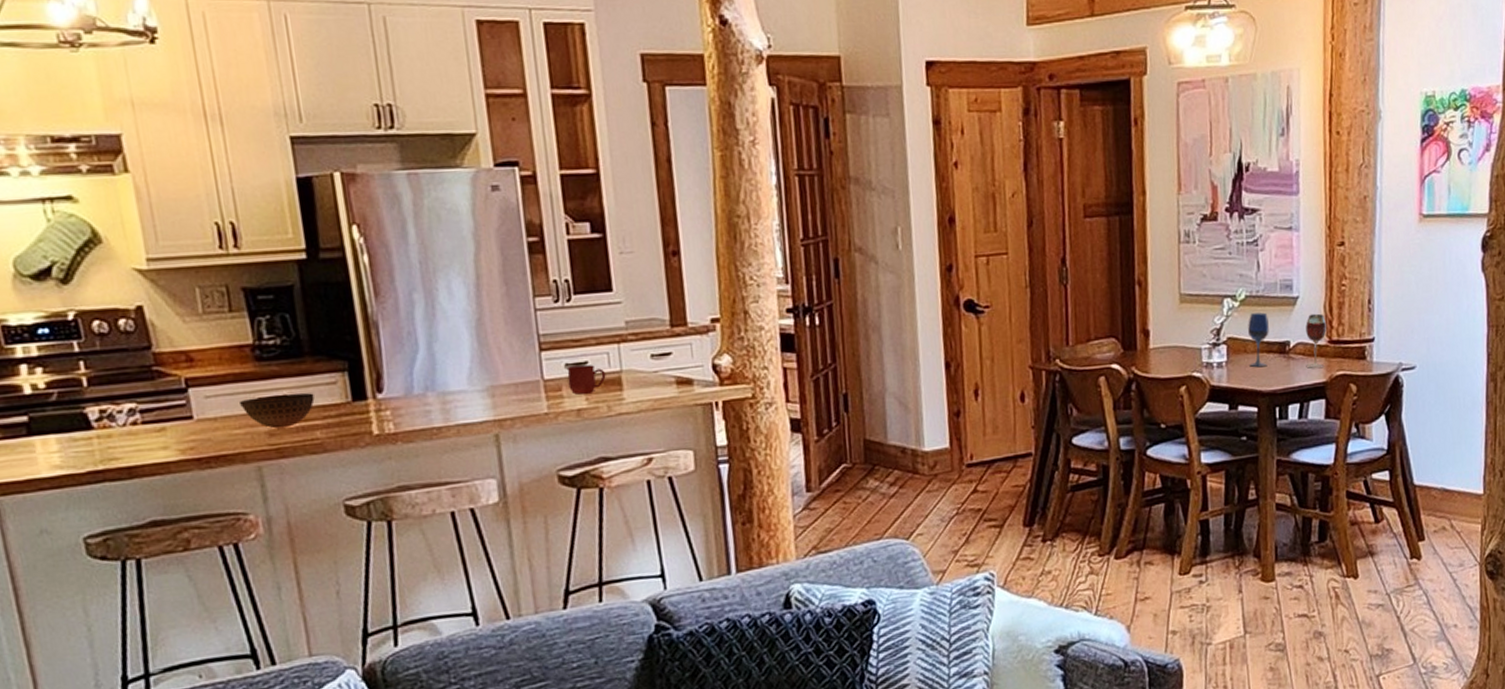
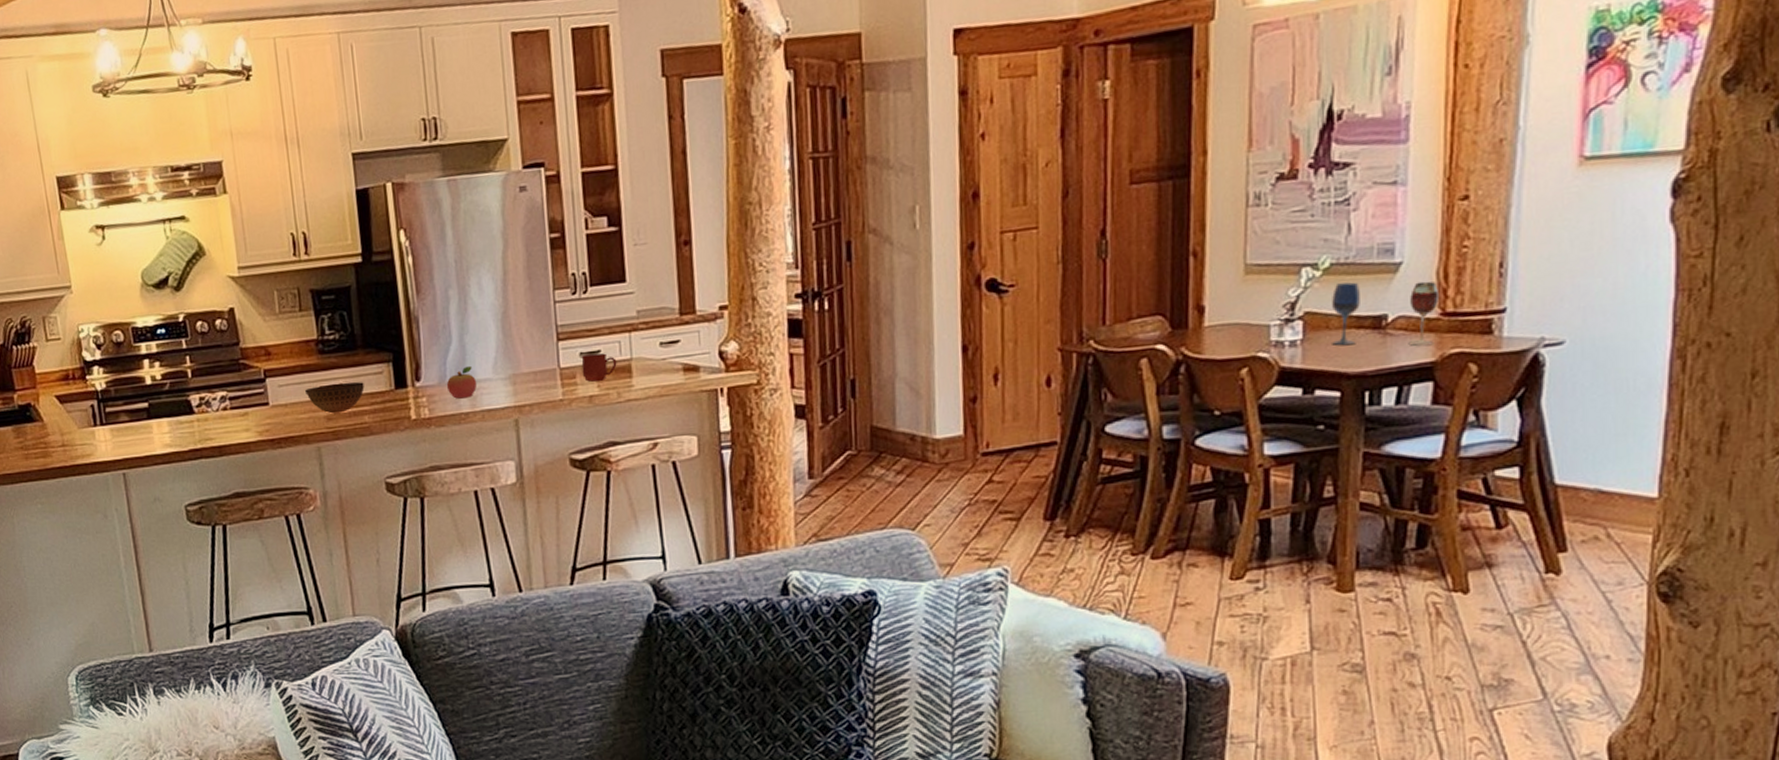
fruit: none [414,376,450,412] -> present [446,365,477,399]

